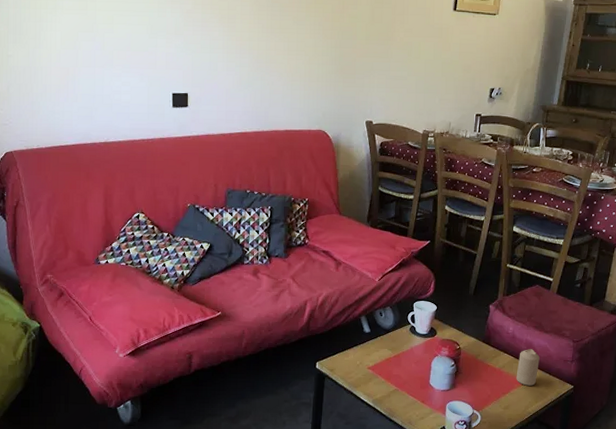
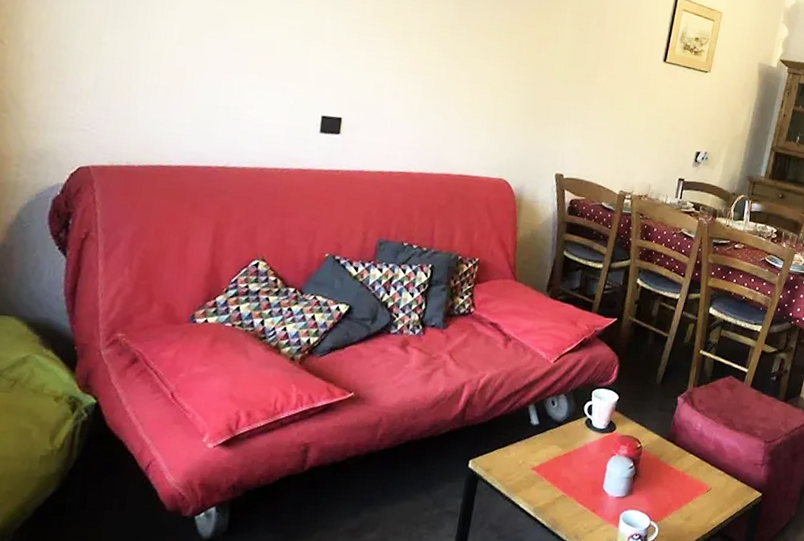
candle: present [516,349,540,386] -> none [701,449,728,493]

